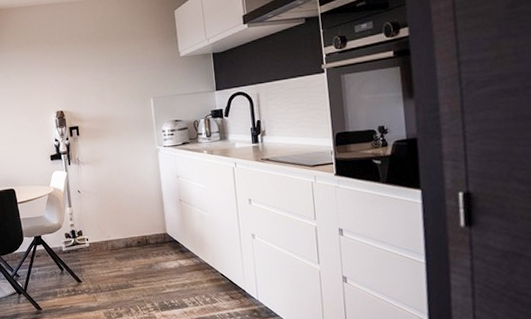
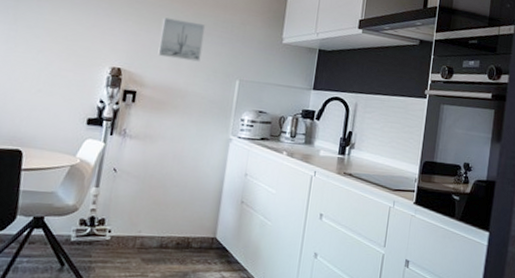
wall art: none [83,58,119,94] -> present [158,17,206,62]

